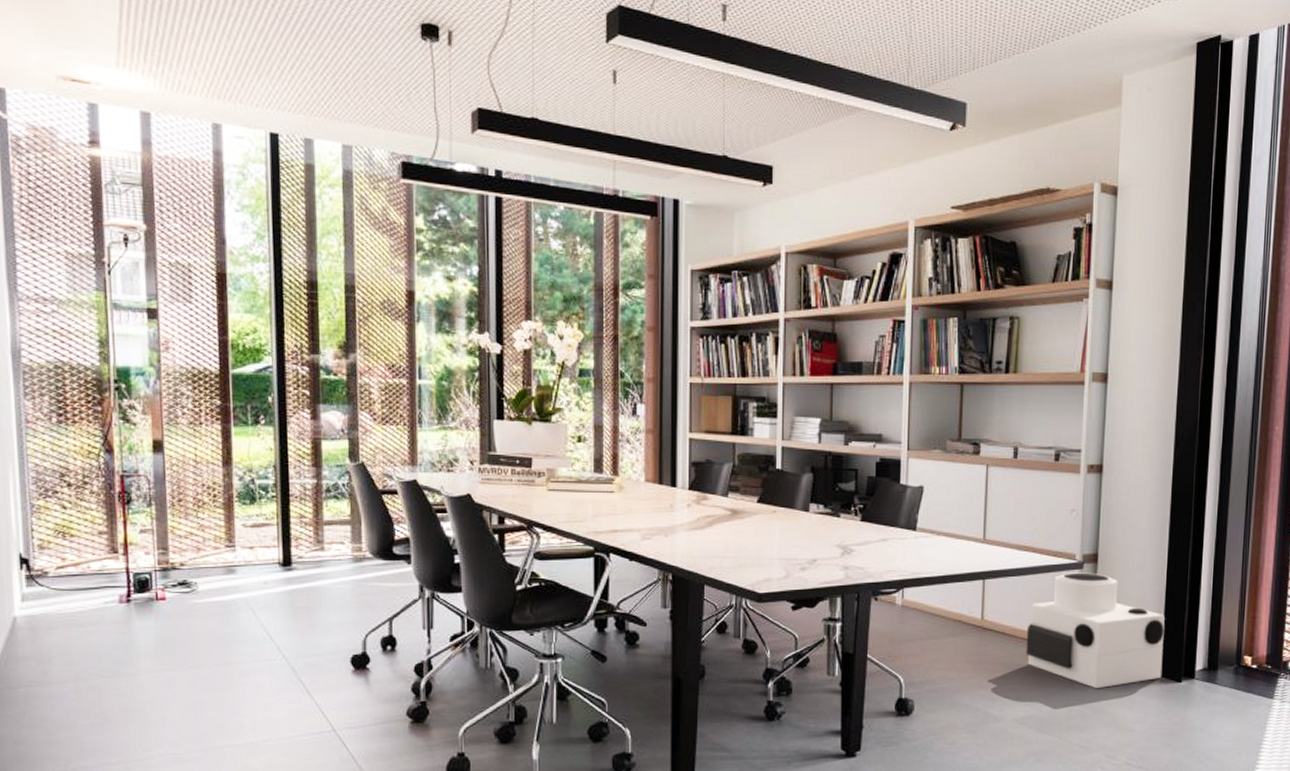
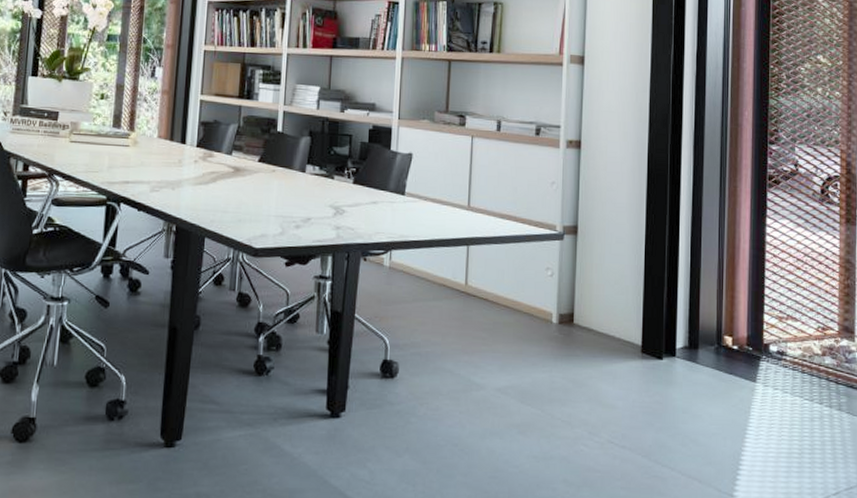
action camera: present [1026,572,1165,689] -> none [508,243,644,362]

